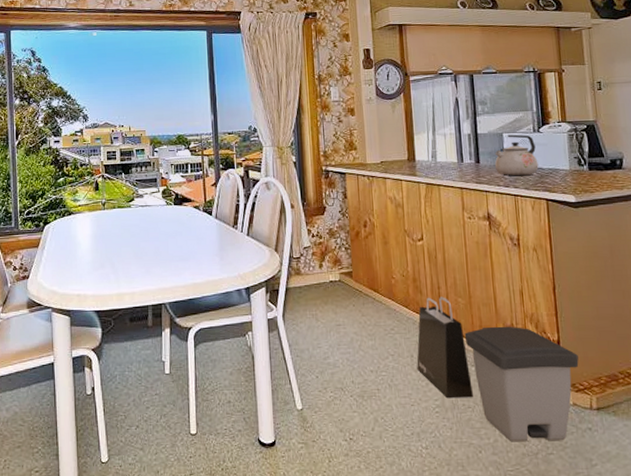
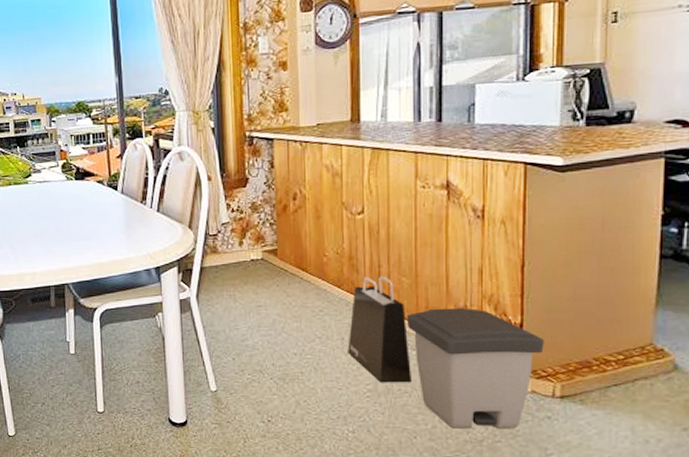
kettle: present [494,134,539,176] -> none [461,84,519,136]

